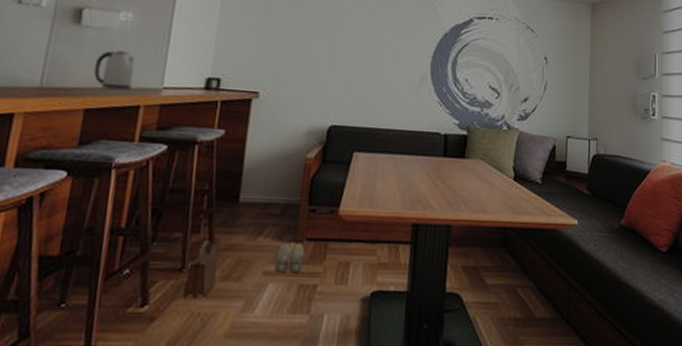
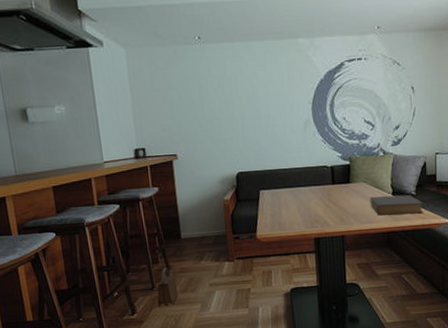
kettle: present [94,50,135,90] -> none [49,138,81,169]
slippers: present [274,242,305,274] -> none [216,261,237,284]
book: none [486,179,550,209] -> present [370,195,423,216]

